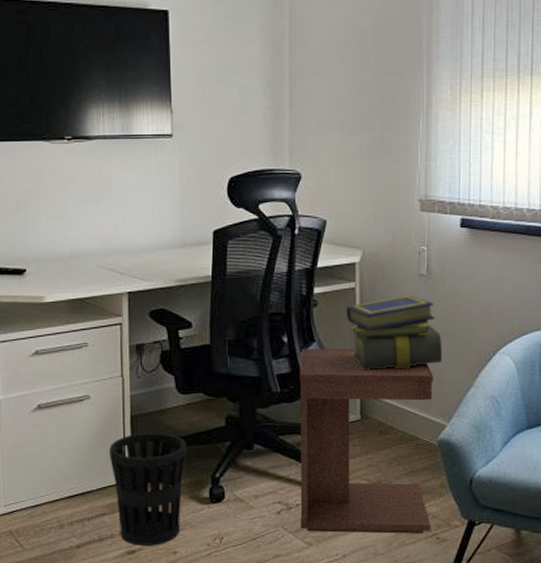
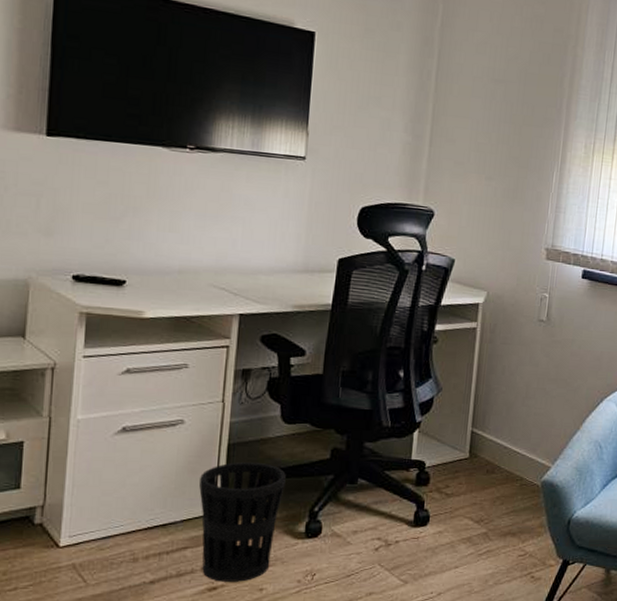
side table: present [299,349,433,534] -> none [397,385,543,572]
stack of books: present [346,296,443,369] -> none [464,339,555,410]

